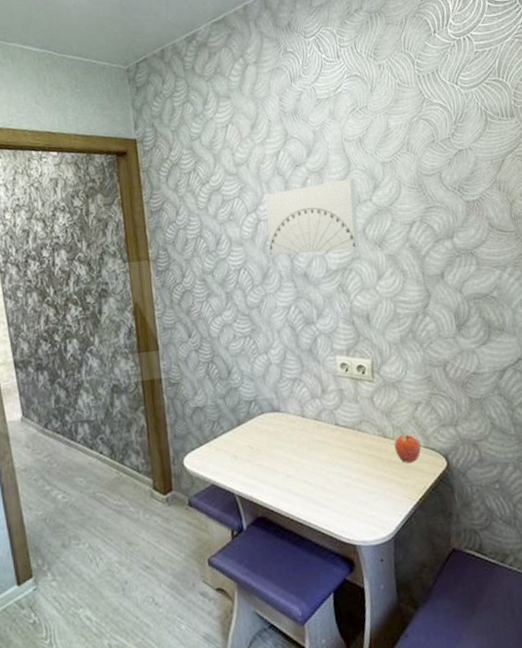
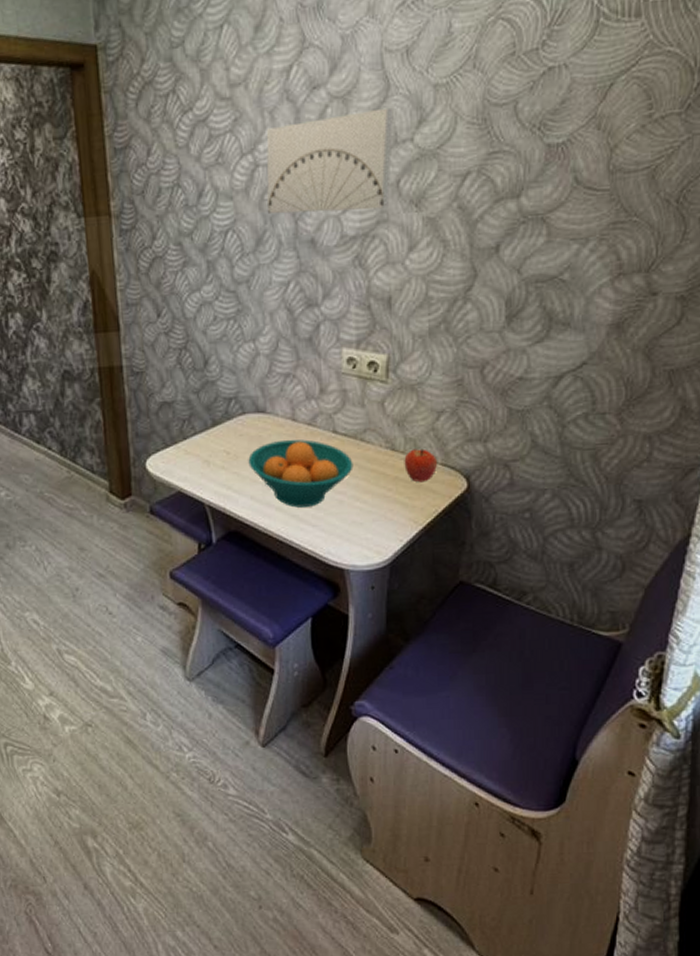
fruit bowl: none [268,432,355,492] -> present [248,439,354,508]

